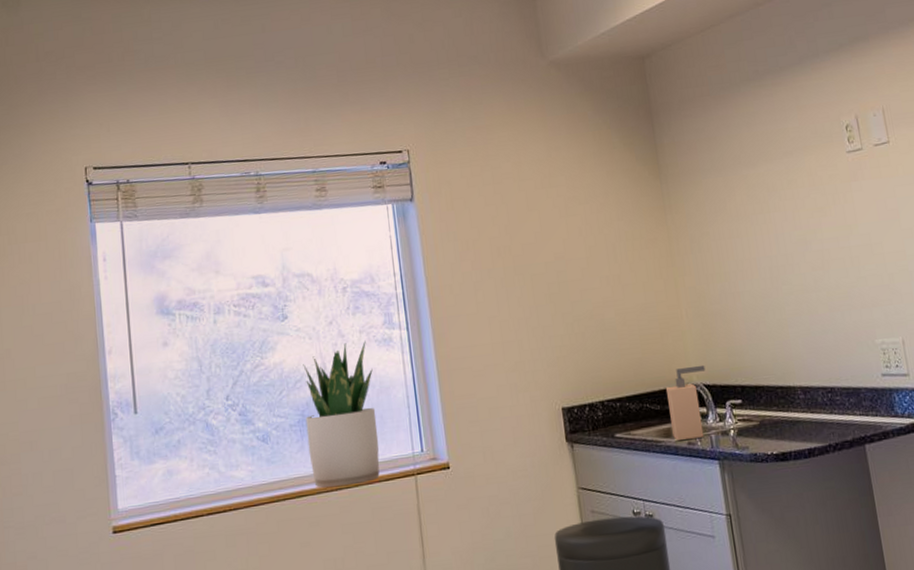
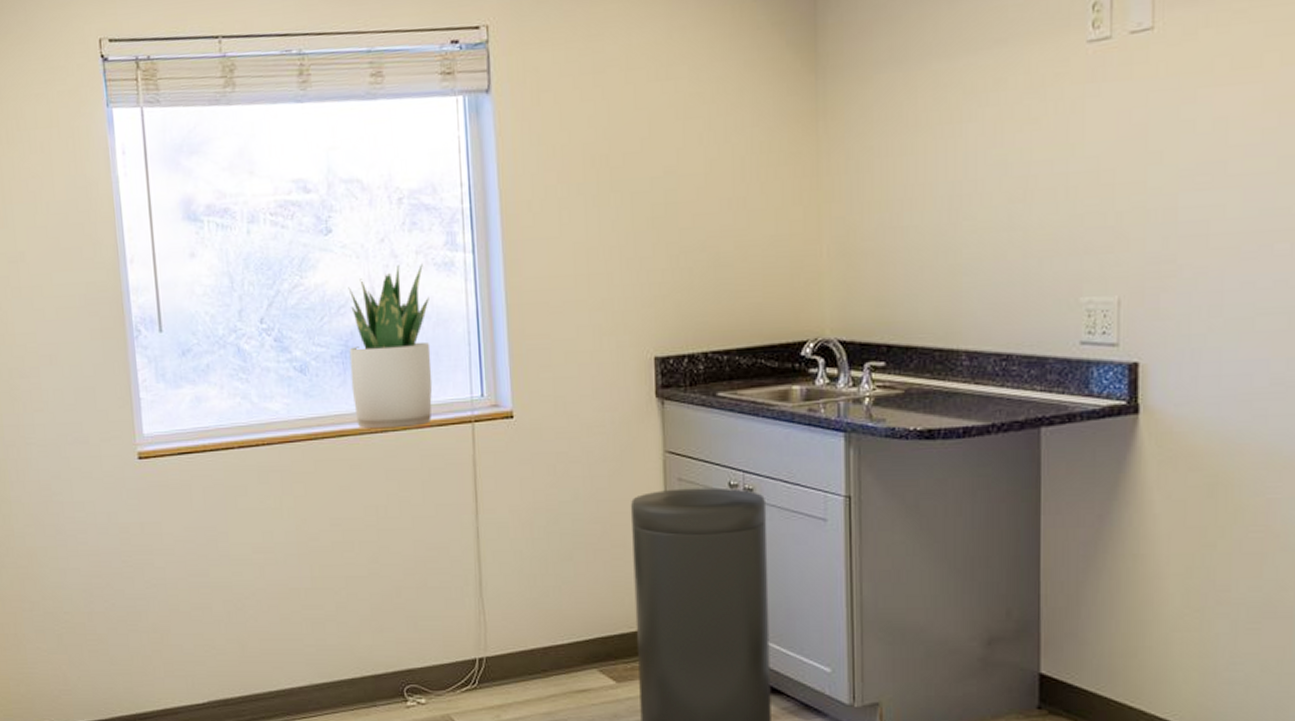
soap dispenser: present [666,364,706,442] -> none [789,316,843,407]

